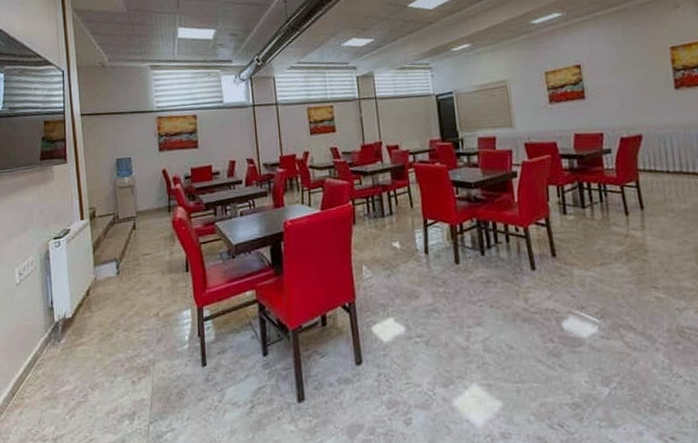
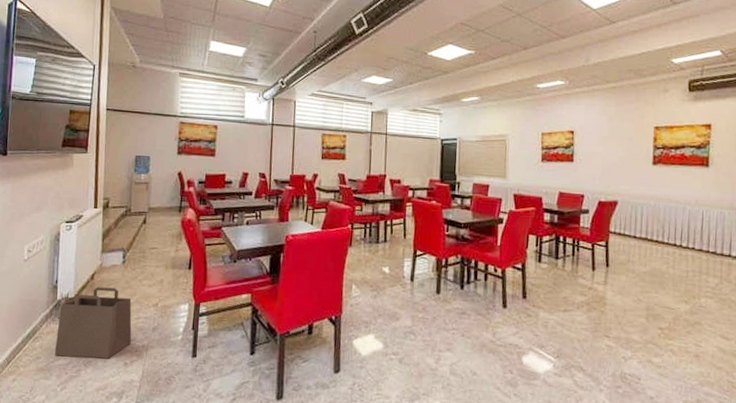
shopping bag: none [58,302,137,382] -> present [54,287,132,359]

